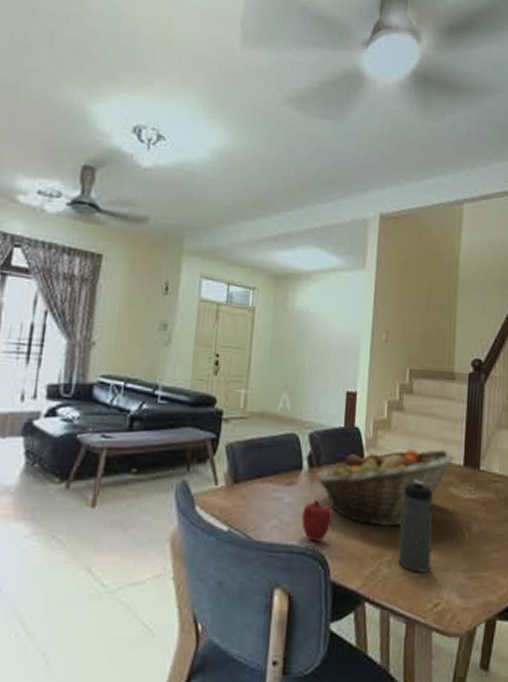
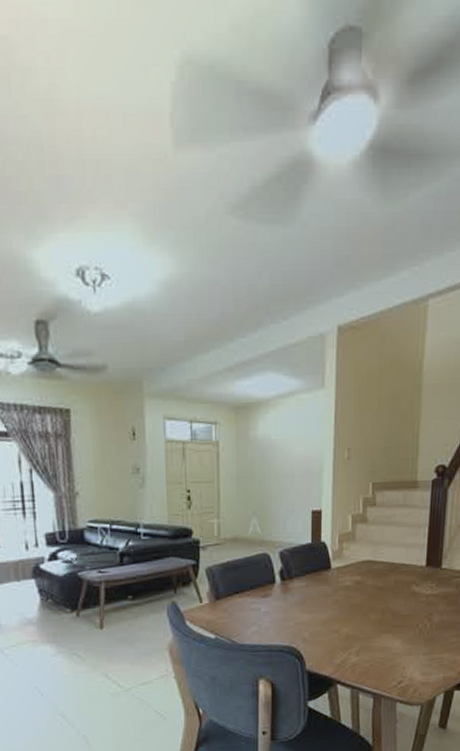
apple: present [301,500,333,543] -> none [278,607,305,642]
fruit basket: present [318,449,454,527] -> none [290,553,417,624]
water bottle: present [399,479,433,573] -> none [366,582,397,659]

